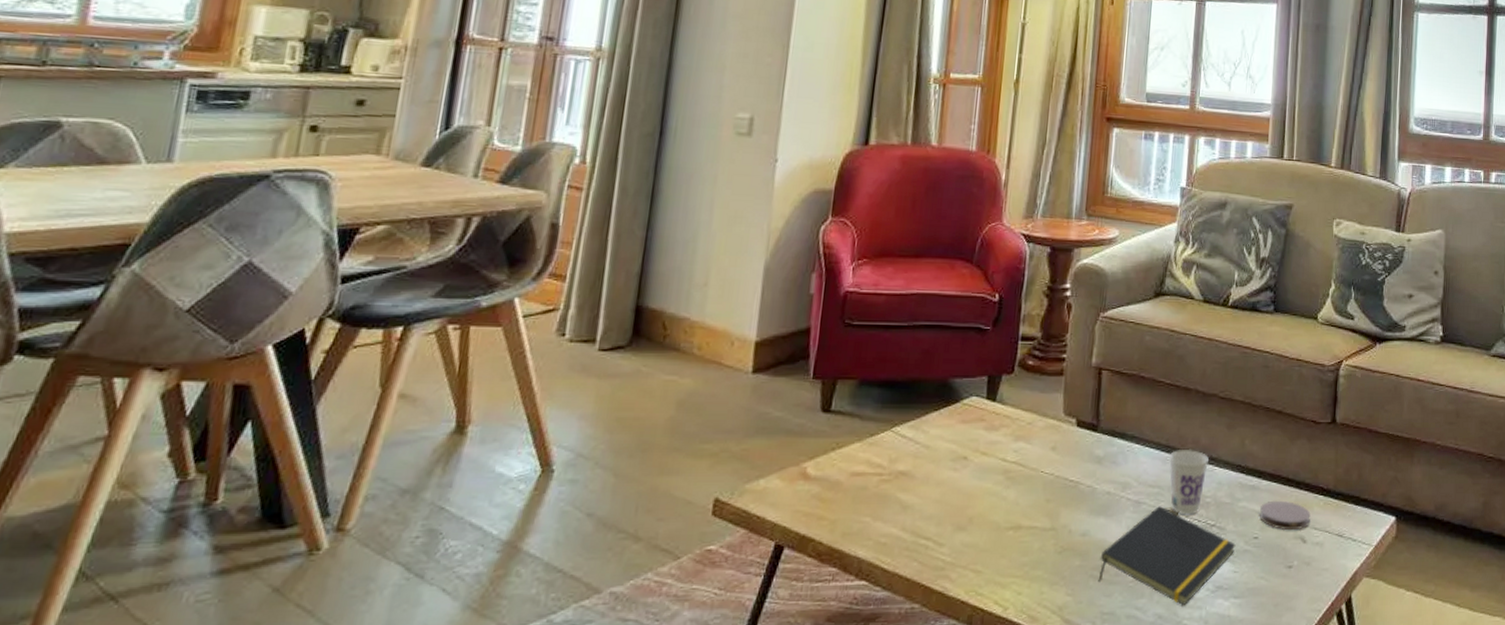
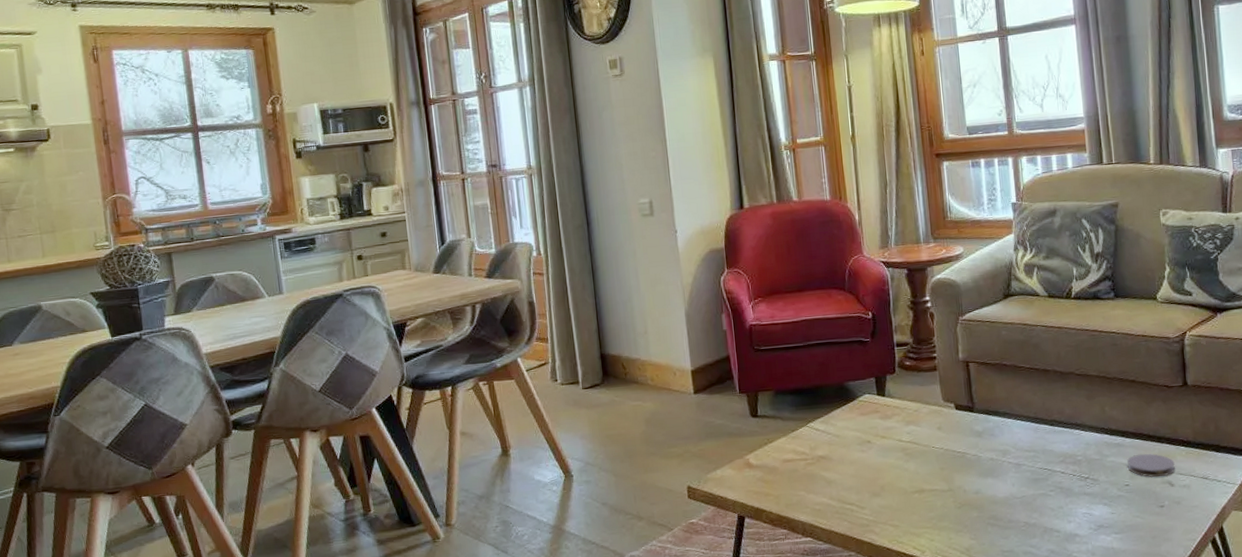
notepad: present [1098,506,1236,606] -> none [993,466,1110,543]
cup: present [1168,450,1209,515] -> none [1038,419,1074,472]

